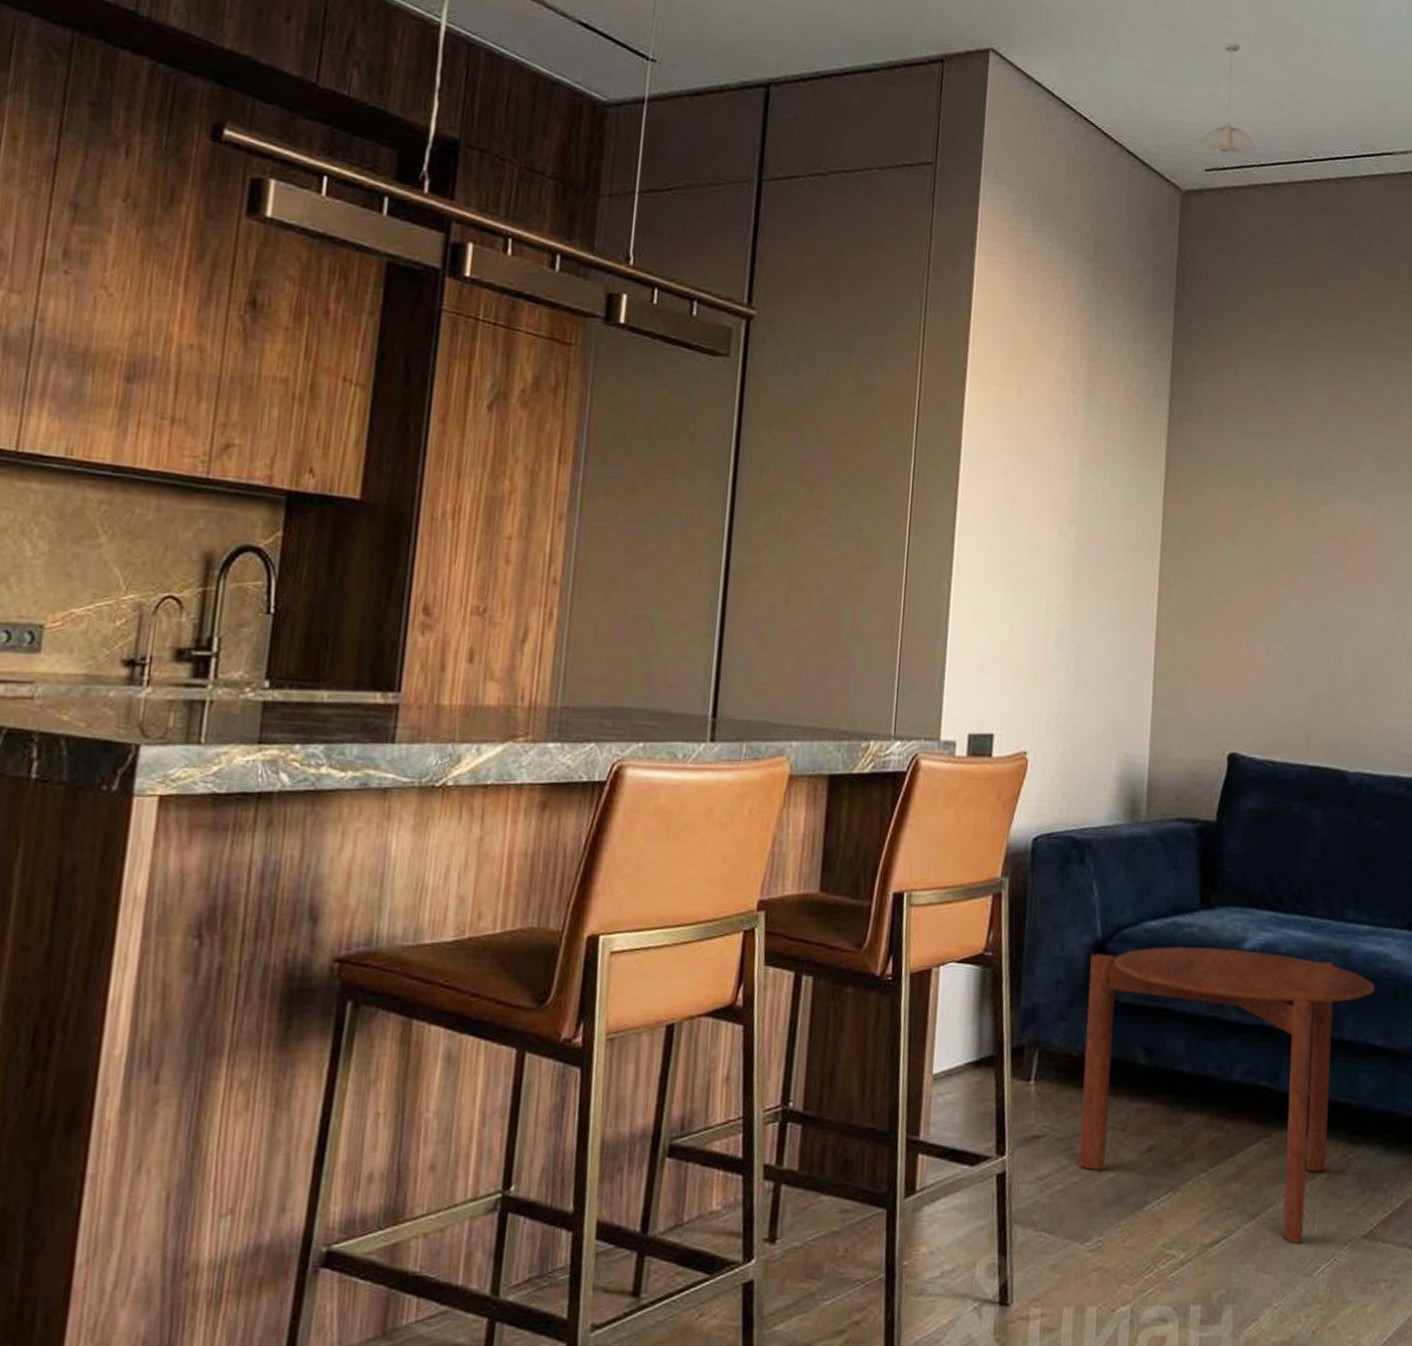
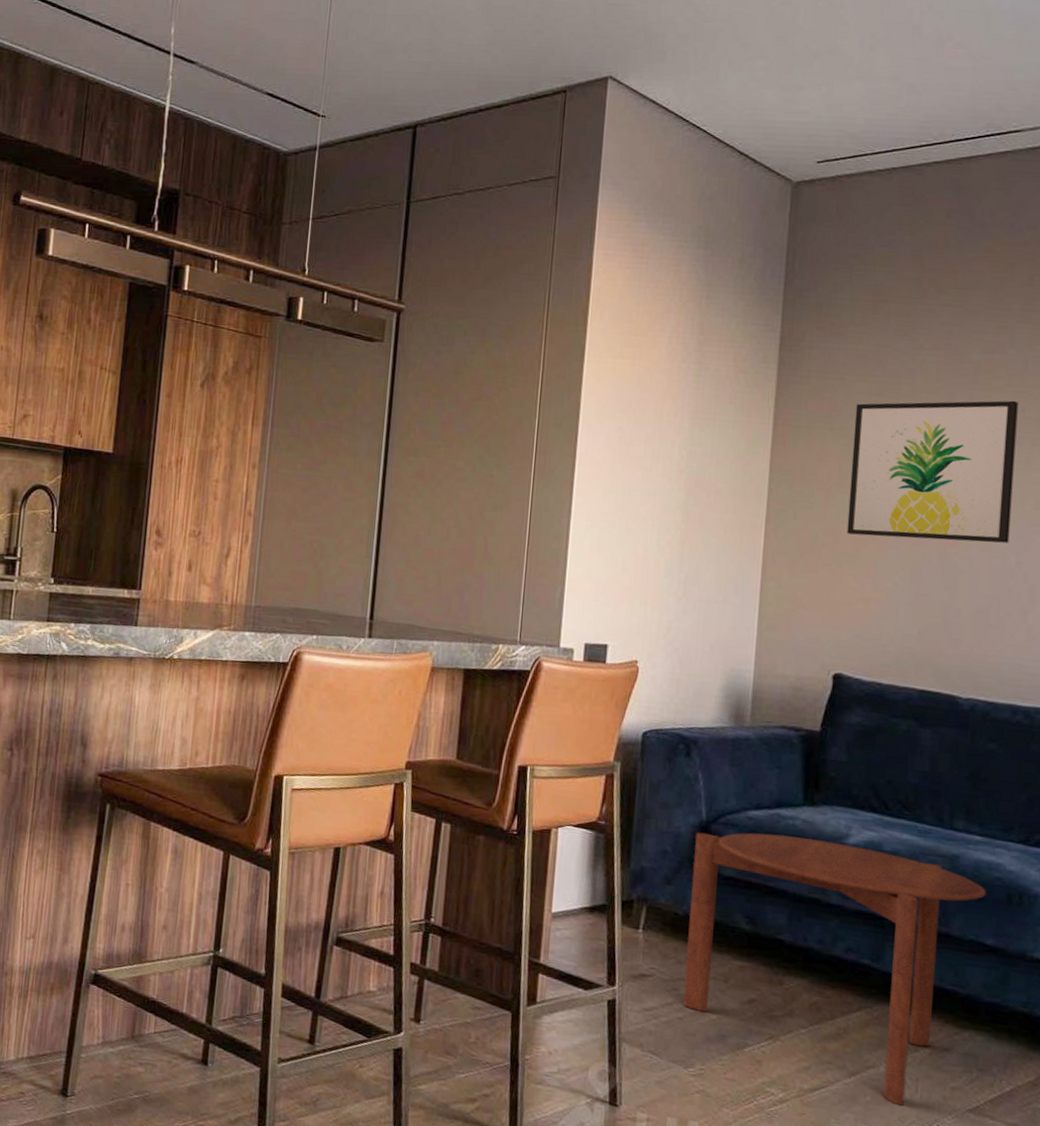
pendant light: present [1199,42,1256,157] -> none [810,46,870,149]
wall art: none [1239,443,1395,599] -> present [846,400,1018,543]

